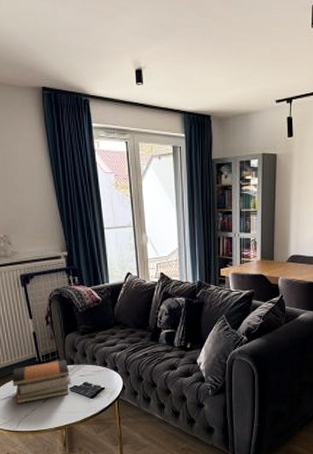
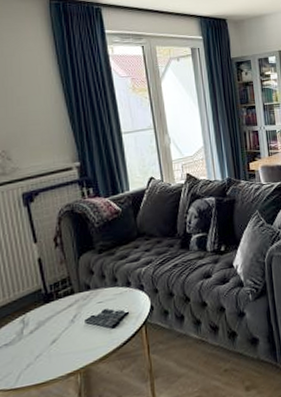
book stack: present [12,360,71,404] -> none [10,286,87,353]

